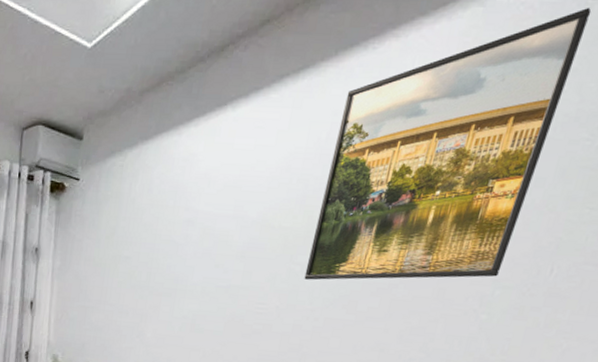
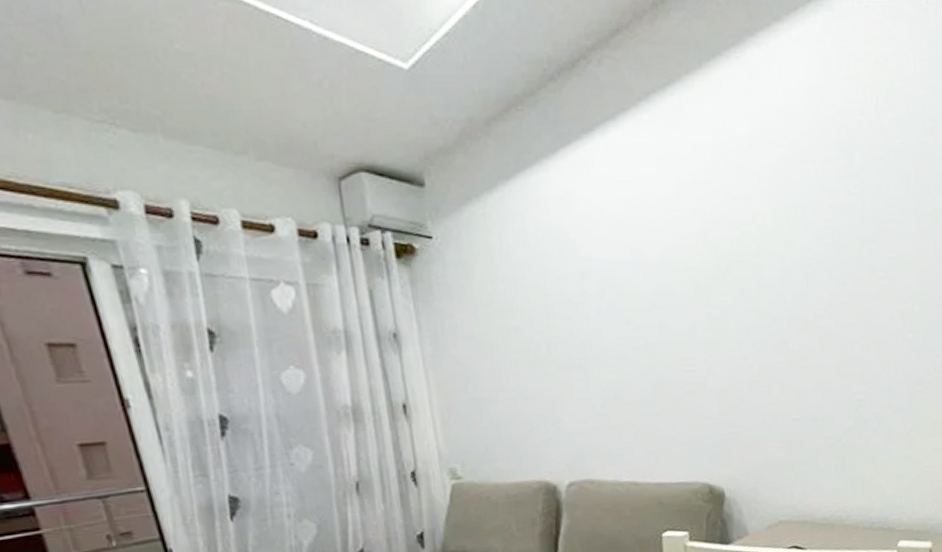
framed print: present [304,7,592,280] -> none [722,10,928,324]

